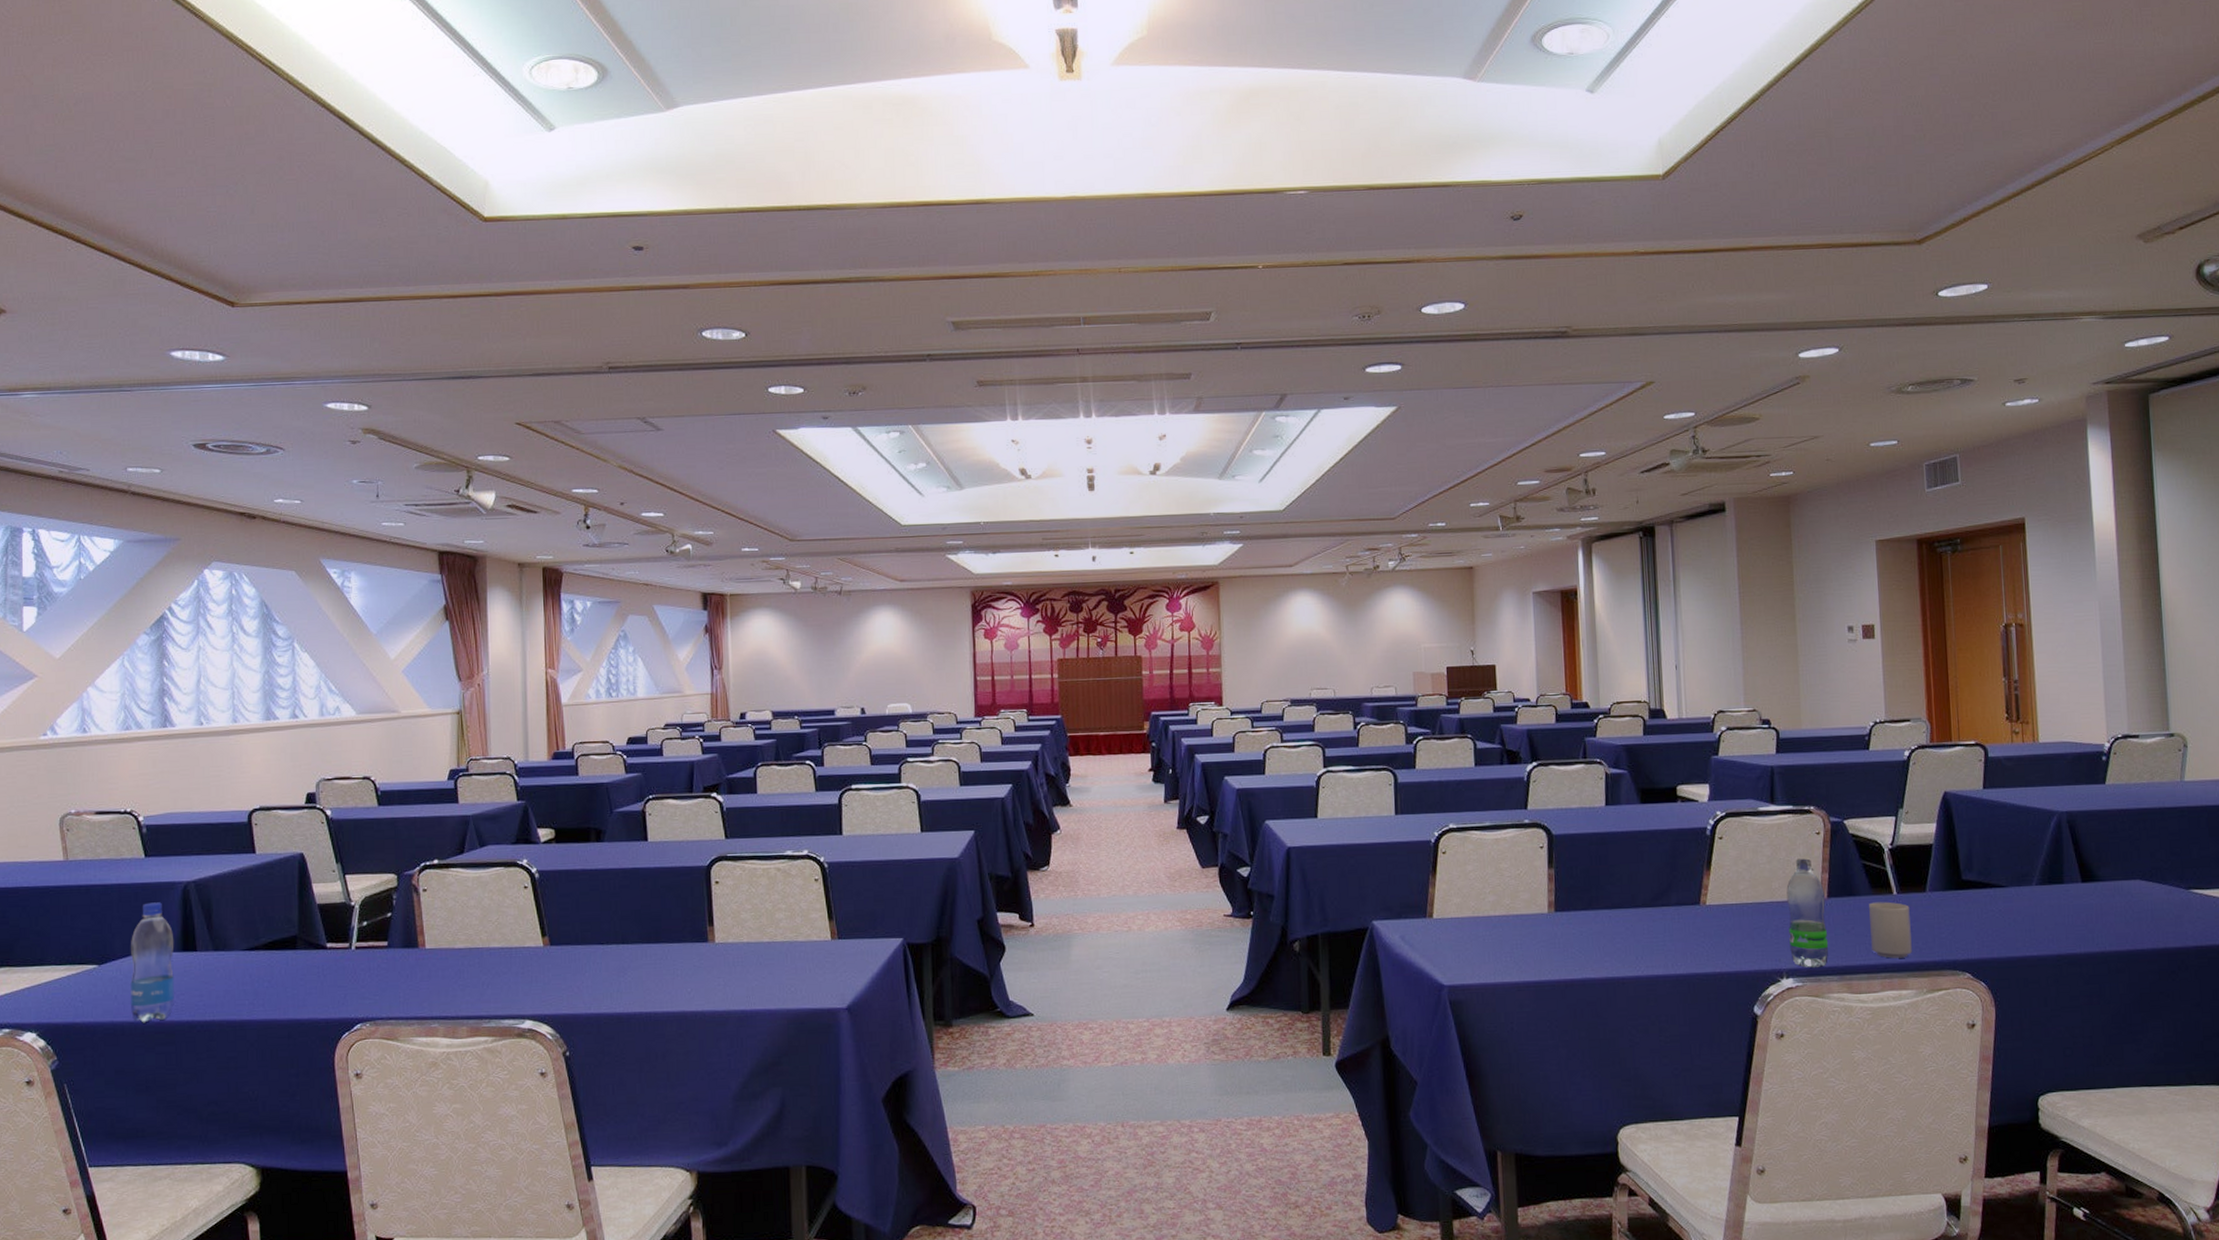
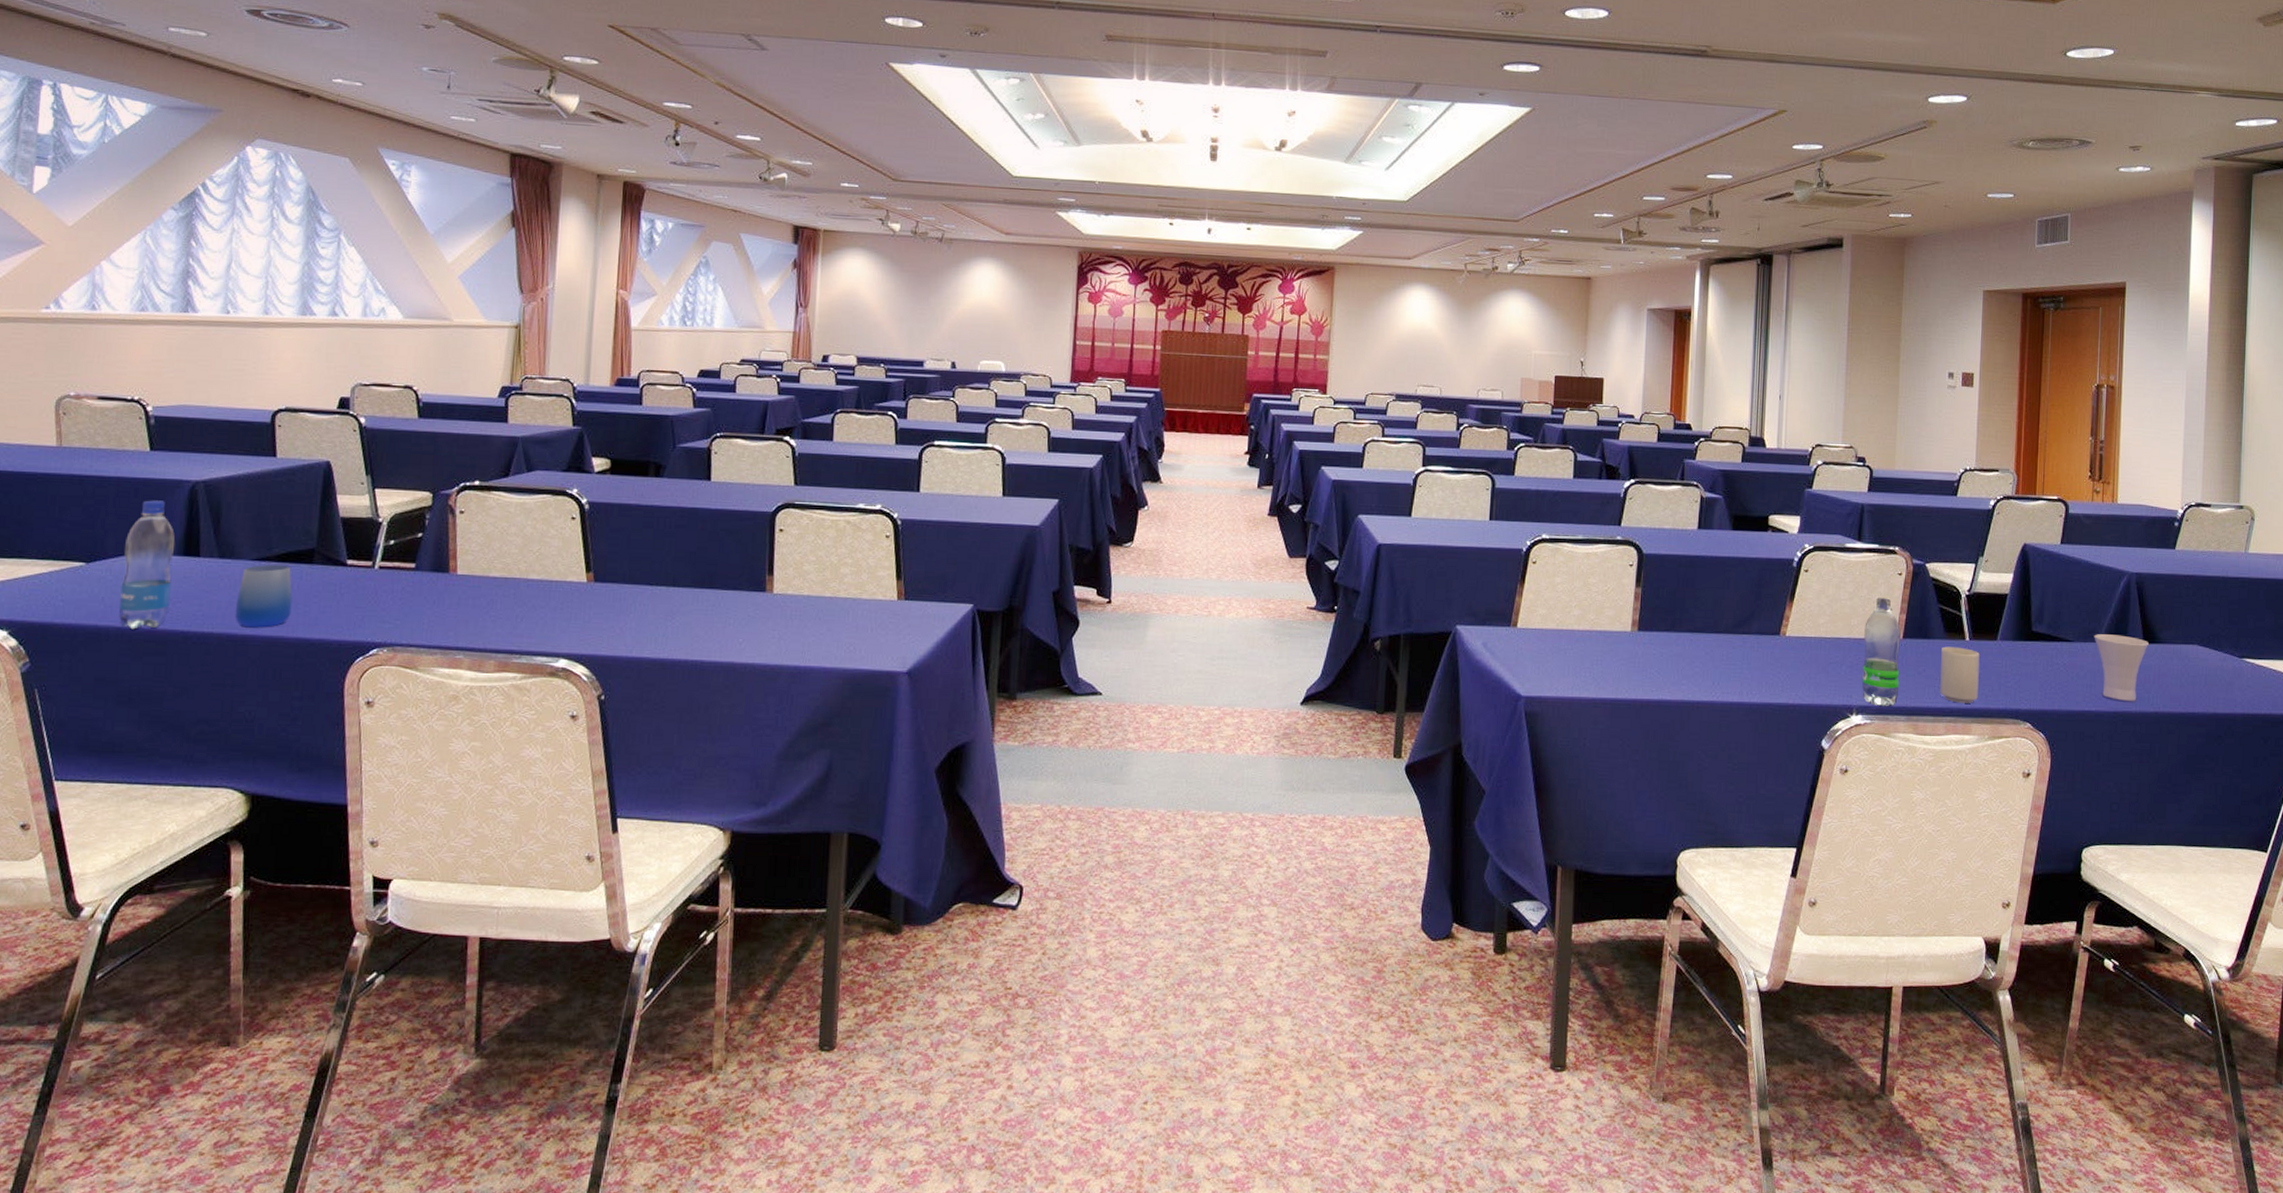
cup: none [232,952,282,1014] -> present [235,564,293,628]
cup: none [2028,876,2087,945] -> present [2094,634,2149,703]

